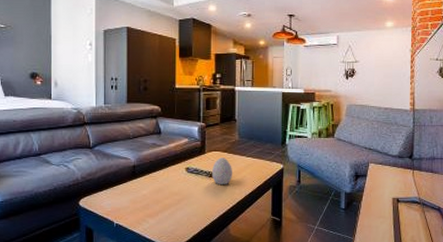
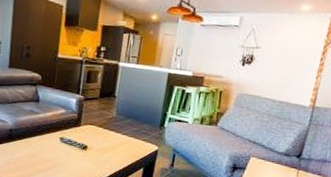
decorative egg: present [211,157,232,184] -> none [84,132,106,159]

